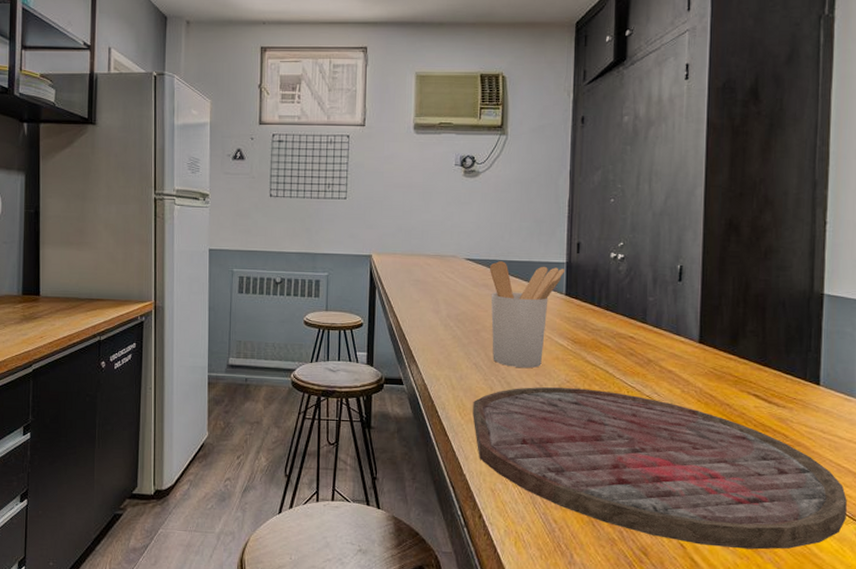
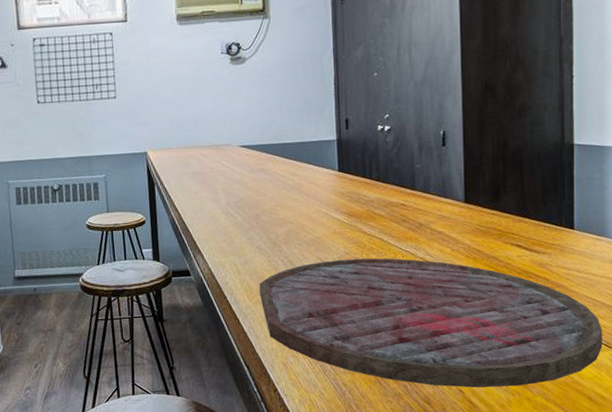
utensil holder: present [489,261,565,368] -> none [263,145,336,246]

